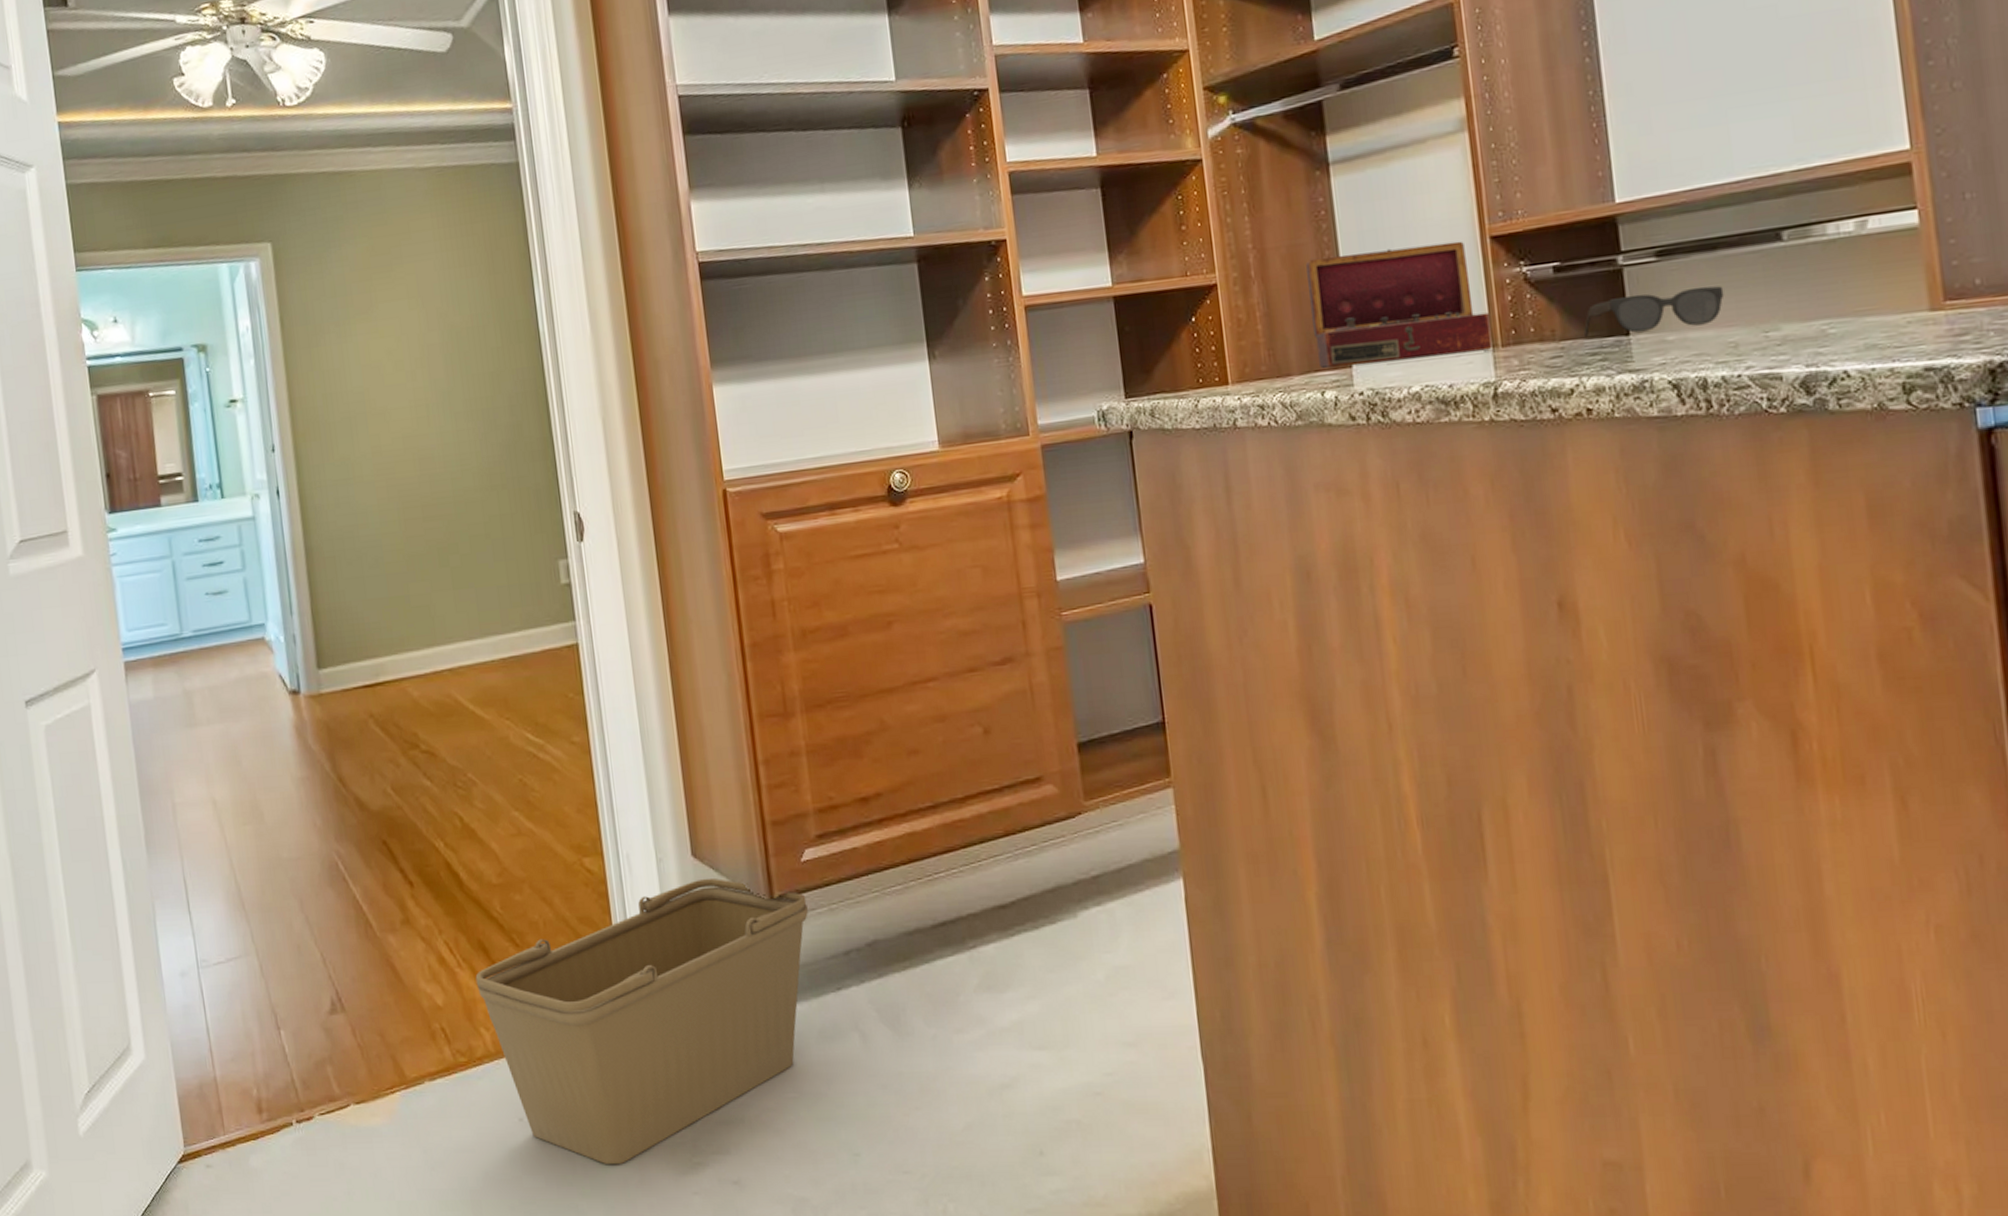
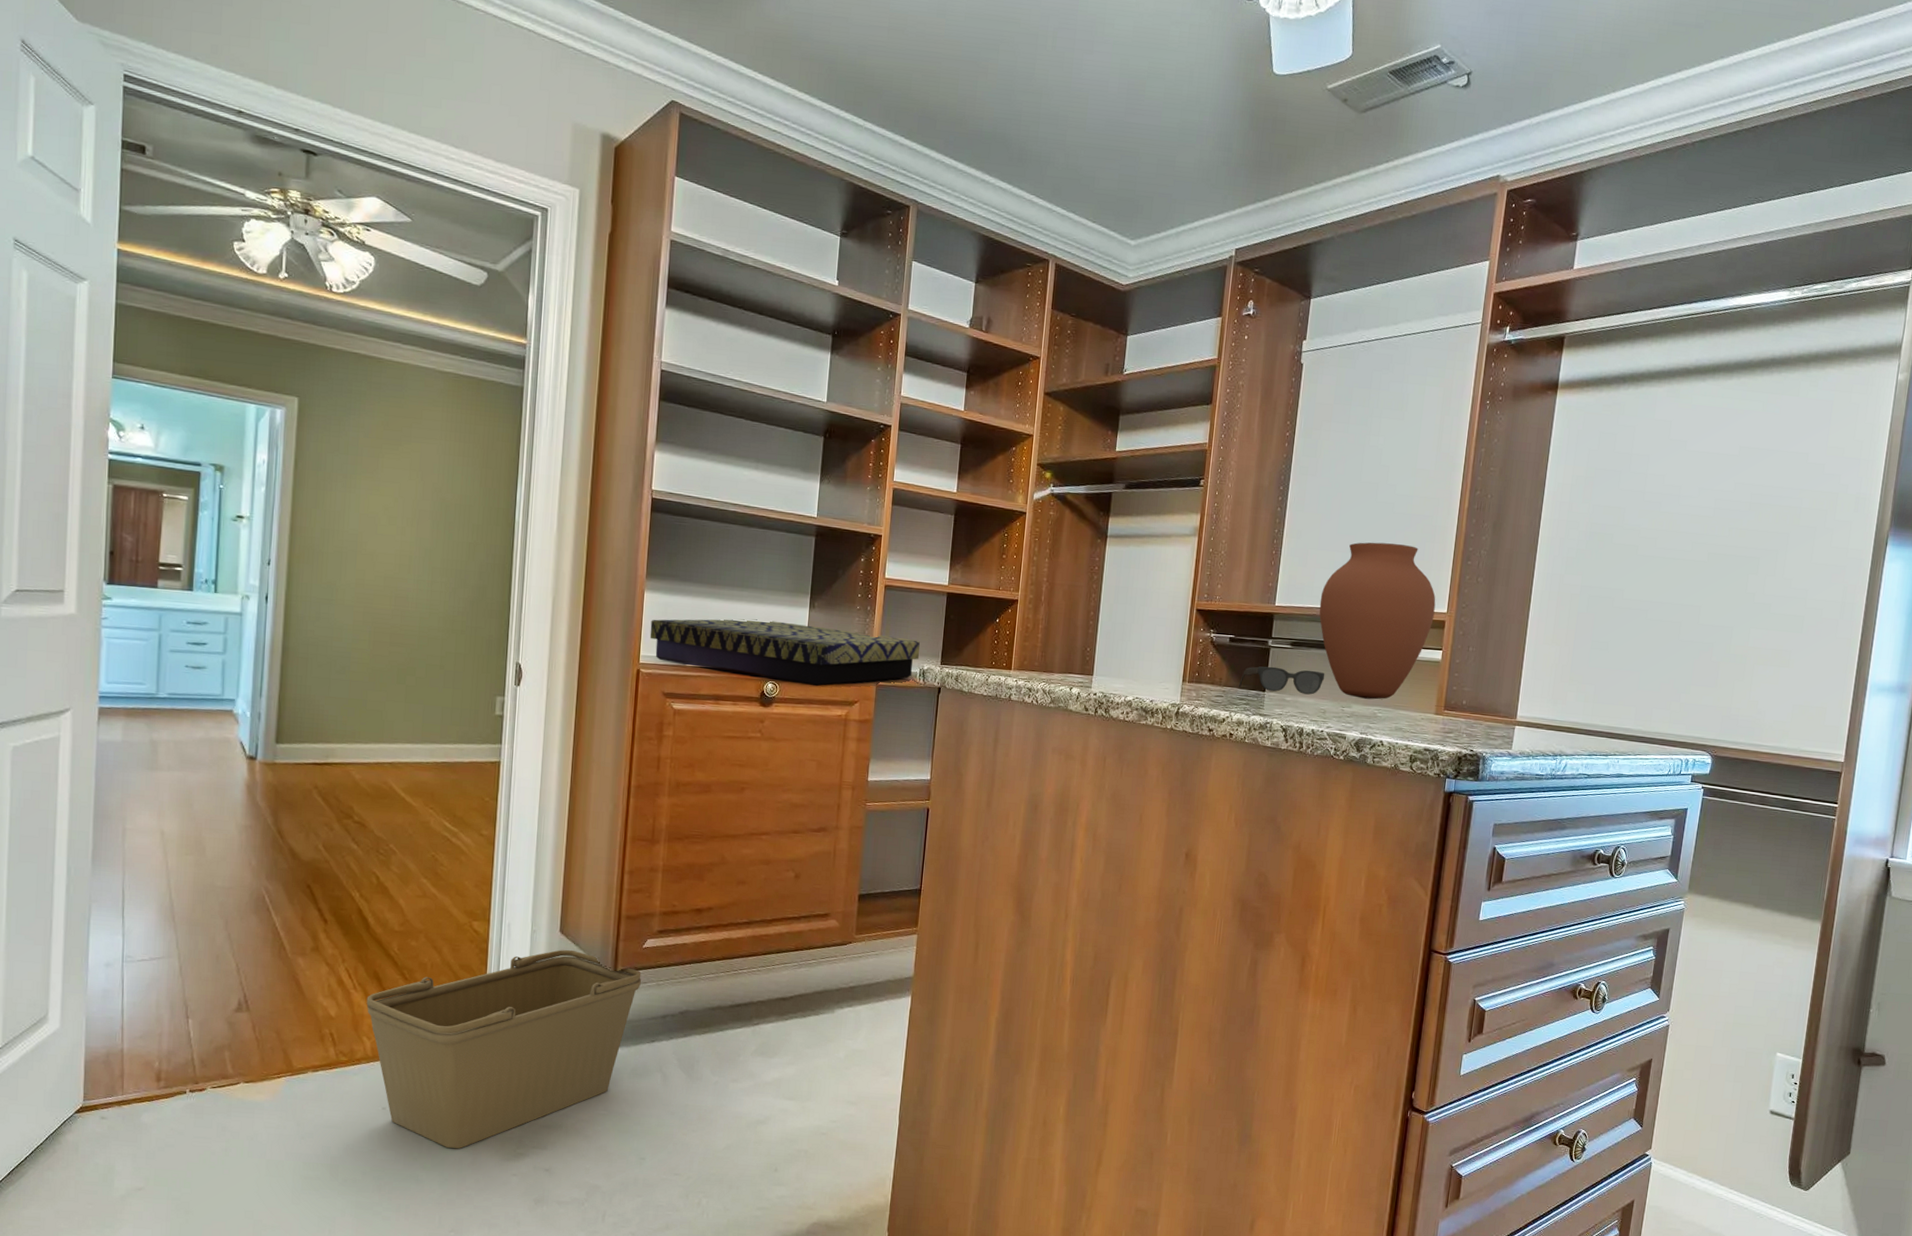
decorative box: none [727,371,1094,473] -> present [649,619,920,687]
wooden box: present [1306,241,1493,369] -> none [1072,597,1186,683]
vase: none [1686,60,1891,313] -> present [1319,542,1436,700]

